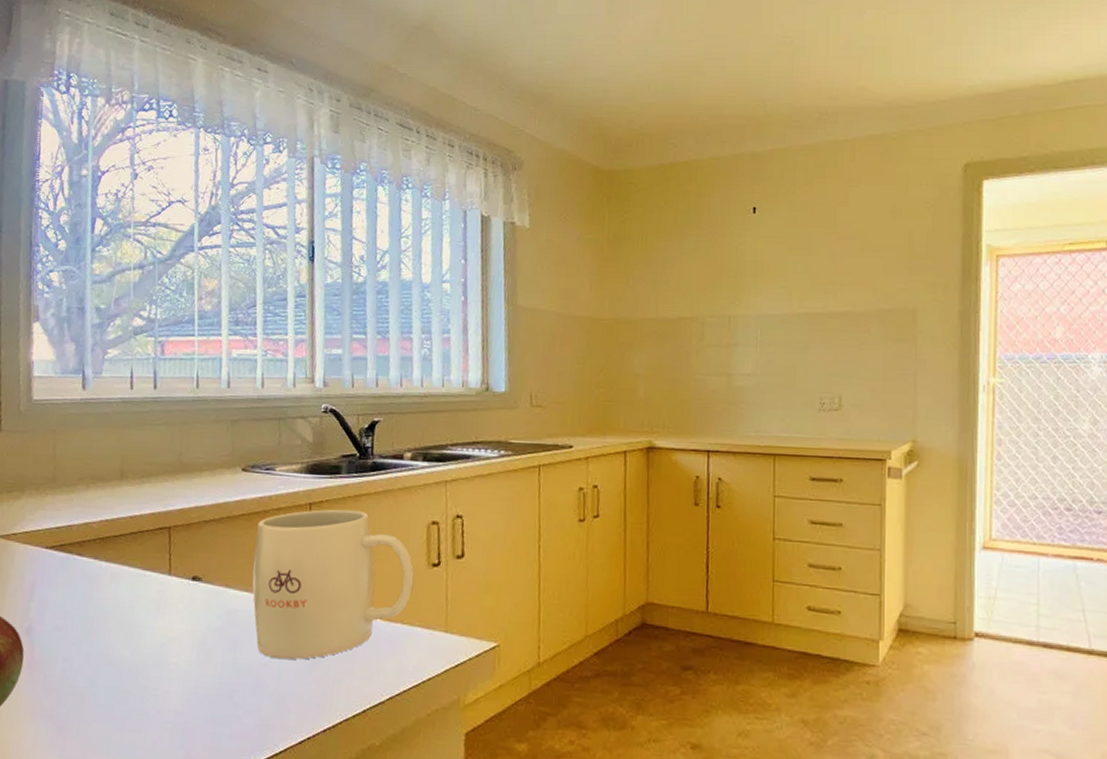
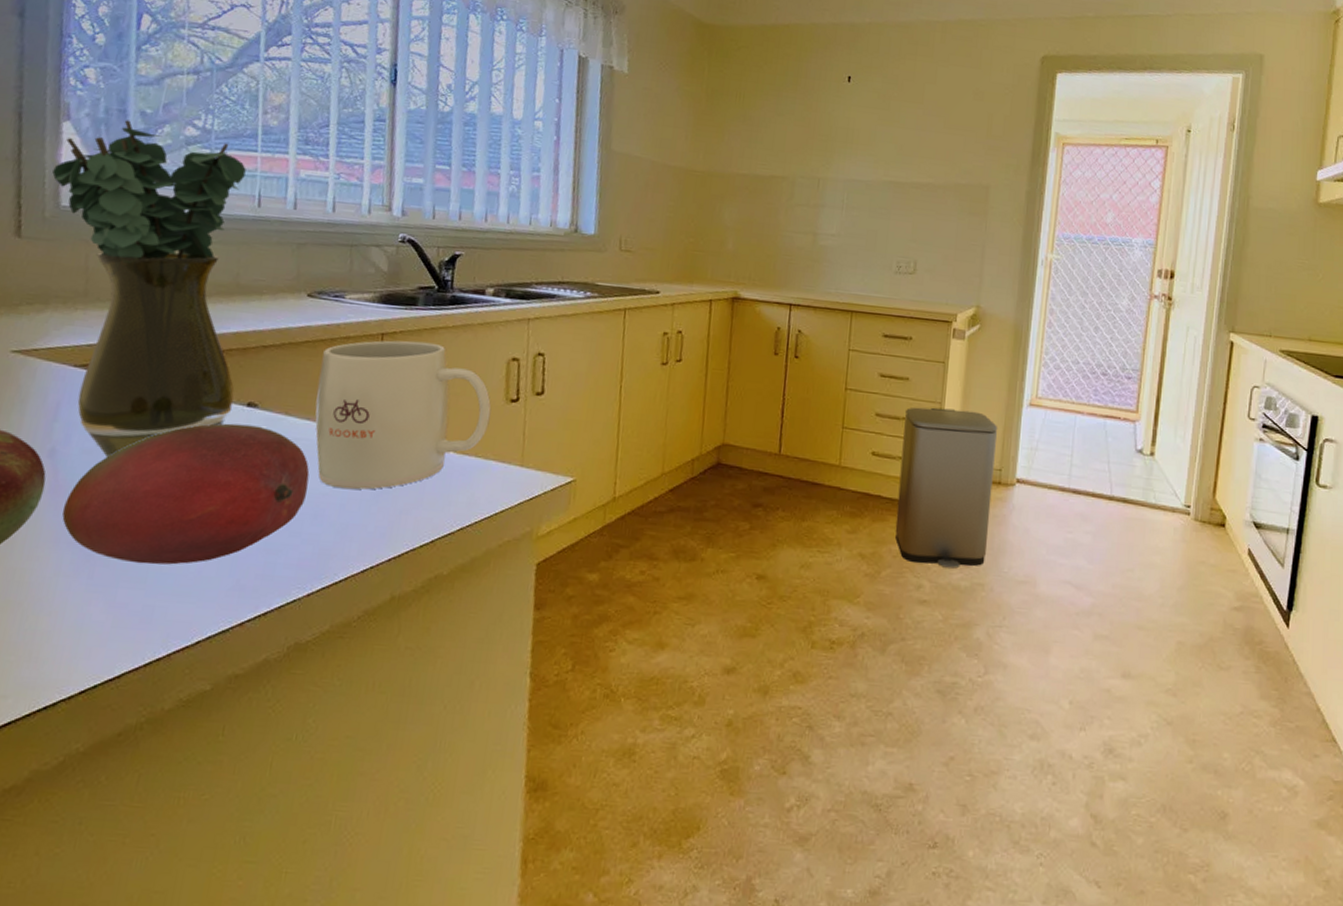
vase: none [25,316,186,634] -> present [52,120,247,458]
fruit: none [38,597,249,737] -> present [62,423,310,565]
pedal bin: none [839,555,949,736] -> present [895,407,998,569]

